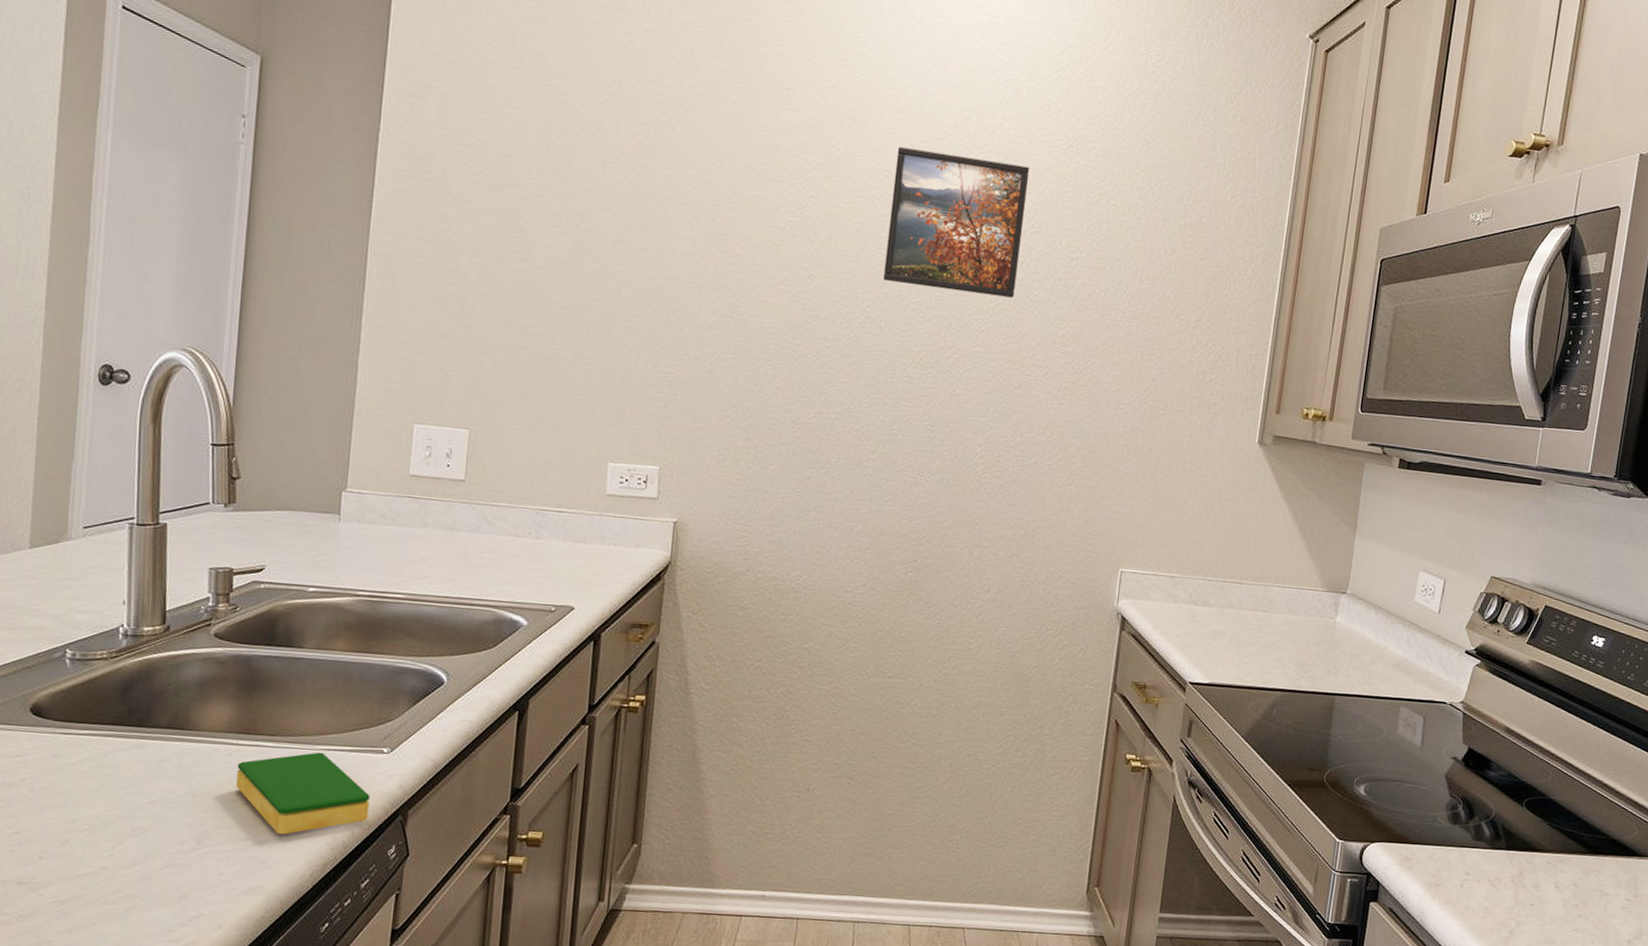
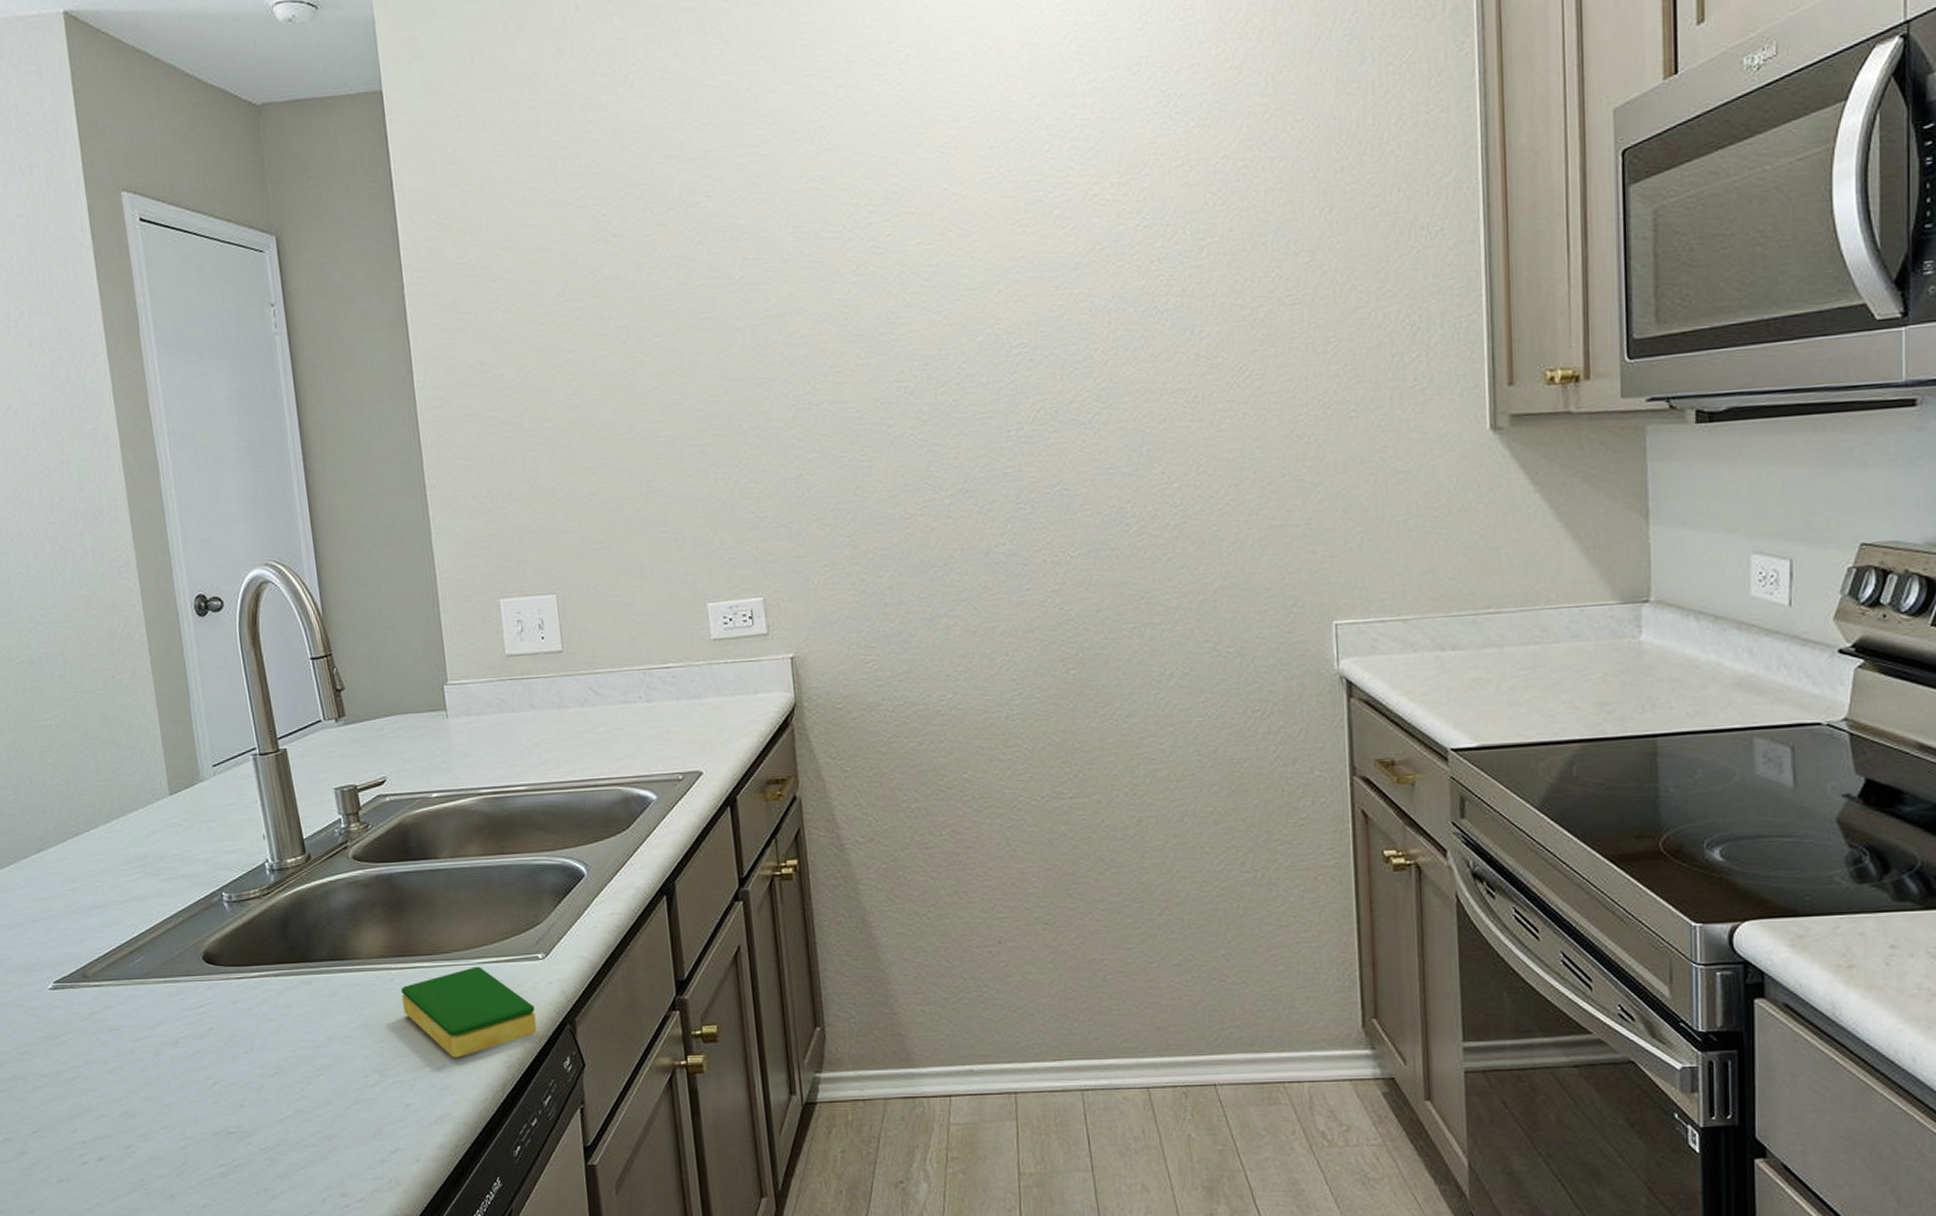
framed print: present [883,146,1030,298] -> none [963,146,1137,327]

